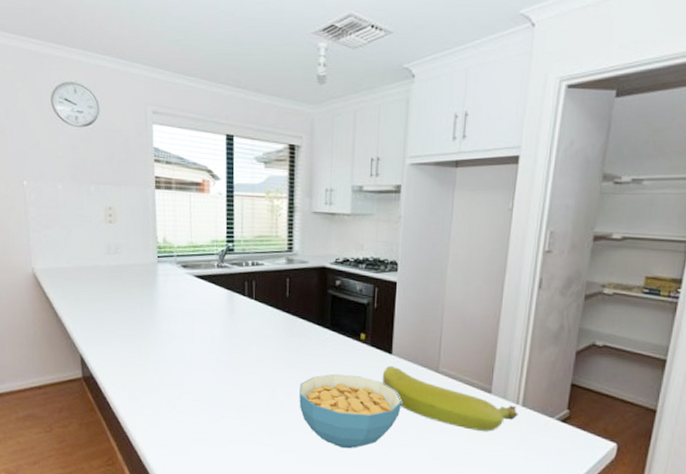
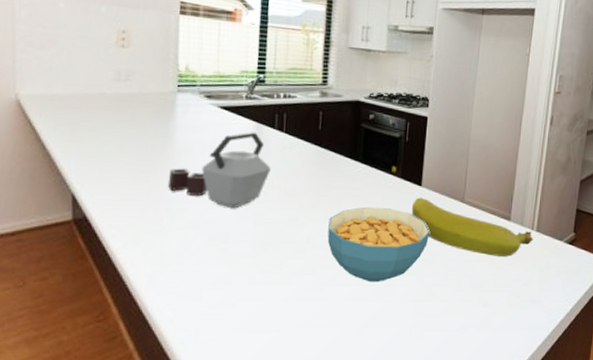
kettle: none [155,299,243,371] -> present [167,132,271,208]

